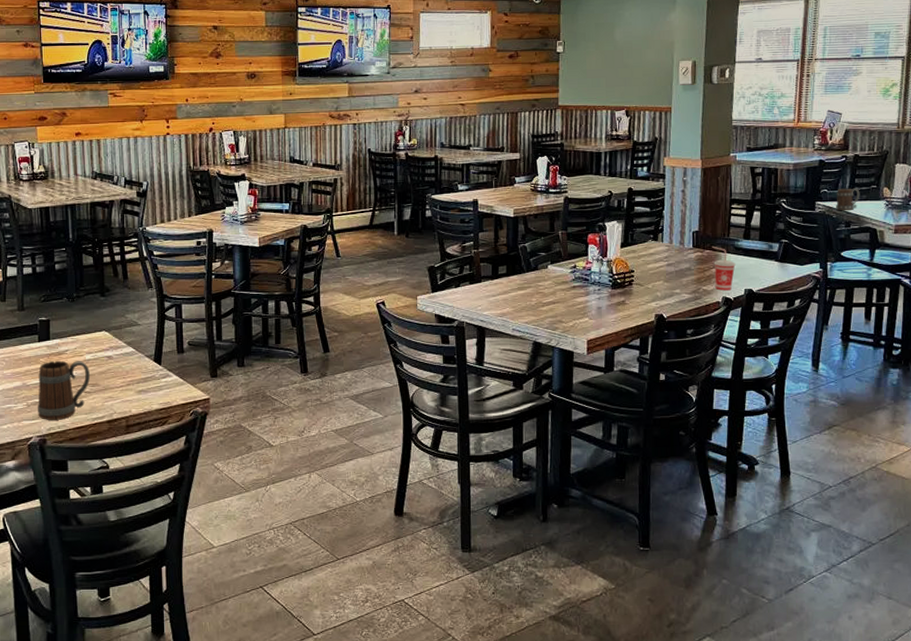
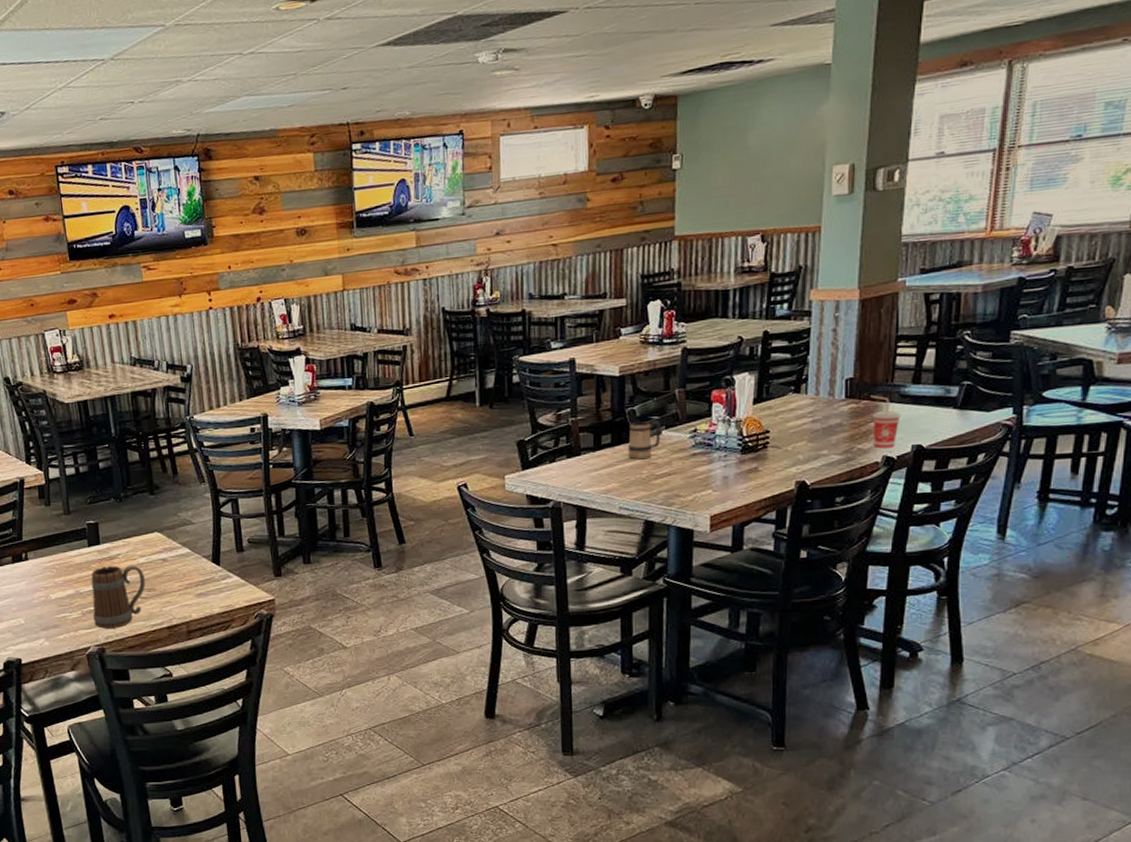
beer mug: none [520,256,547,289] -> present [627,420,661,460]
beer mug: present [836,188,860,211] -> none [1038,309,1073,341]

